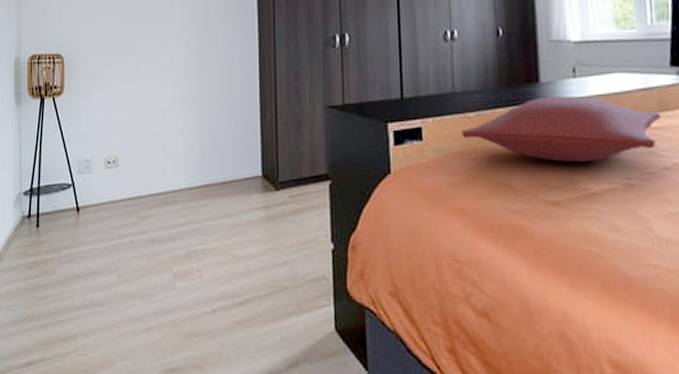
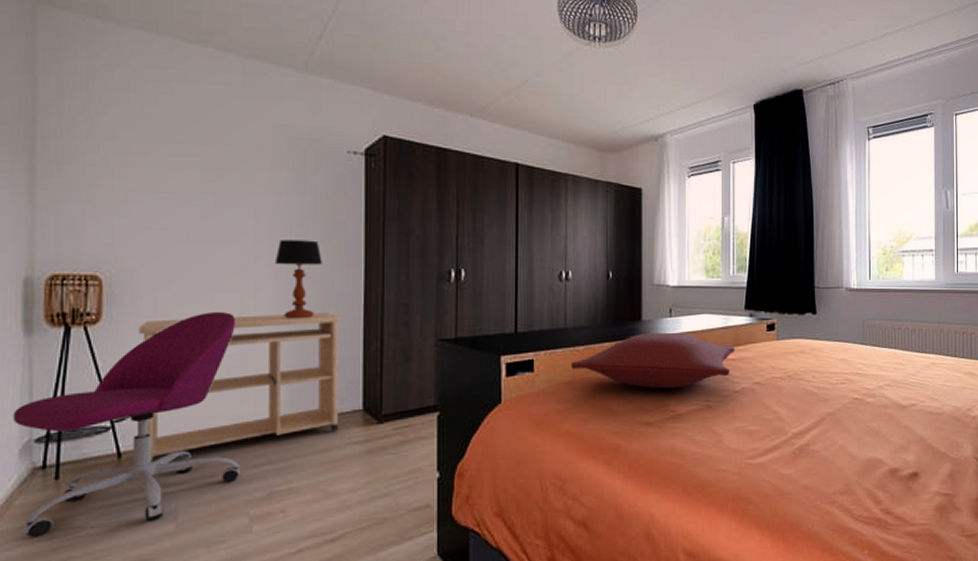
office chair: none [9,83,165,275] -> present [12,312,241,537]
desk: none [89,81,242,218] -> present [139,313,341,463]
table lamp: none [185,13,223,88] -> present [274,240,322,319]

